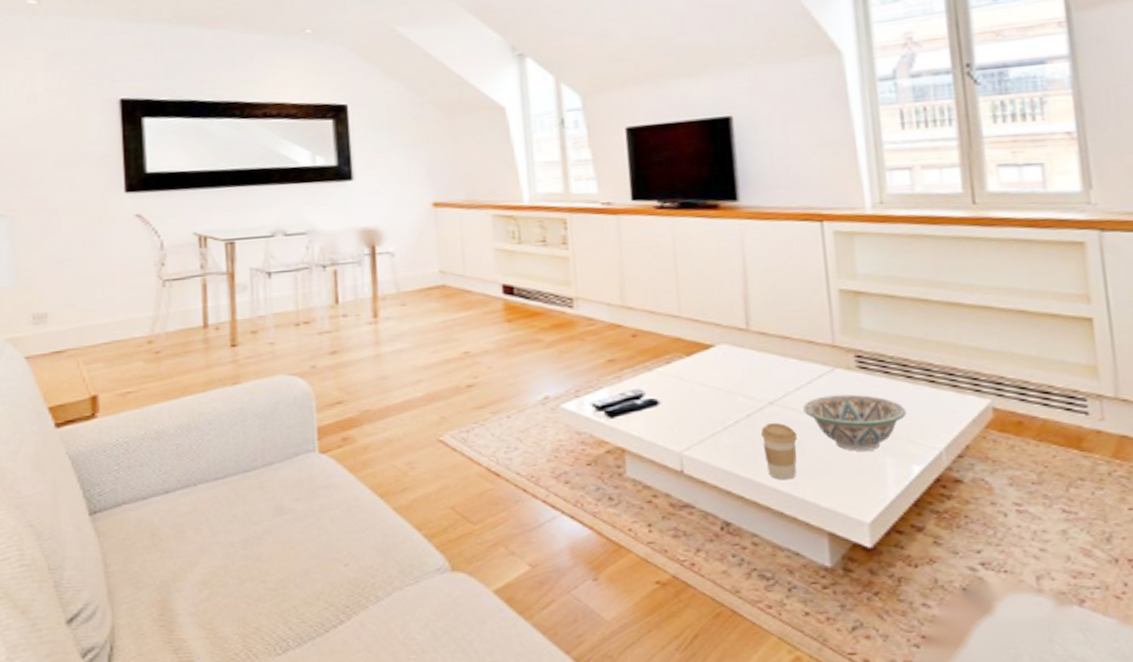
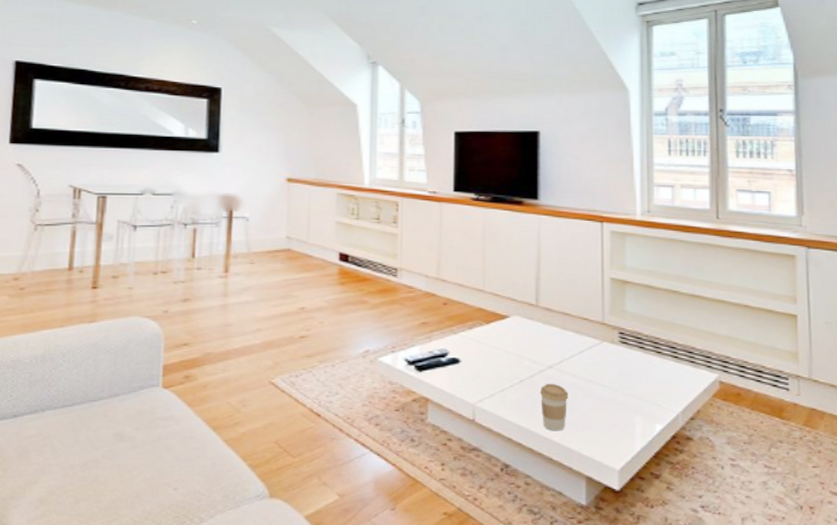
decorative bowl: present [803,394,907,452] -> none [575,364,654,410]

